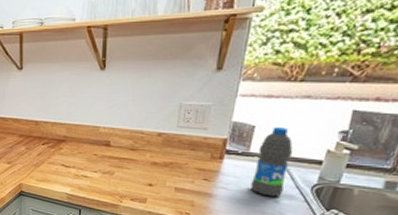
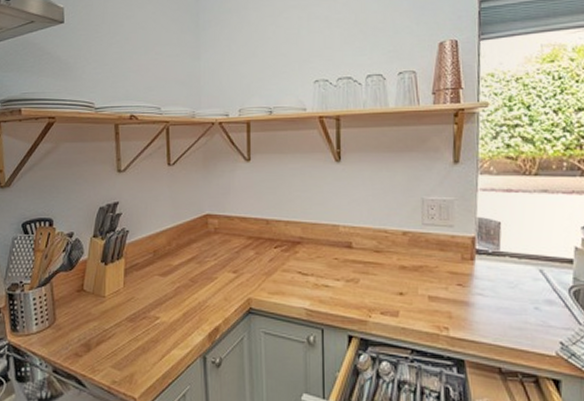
water bottle: present [251,127,293,197] -> none [507,223,543,303]

